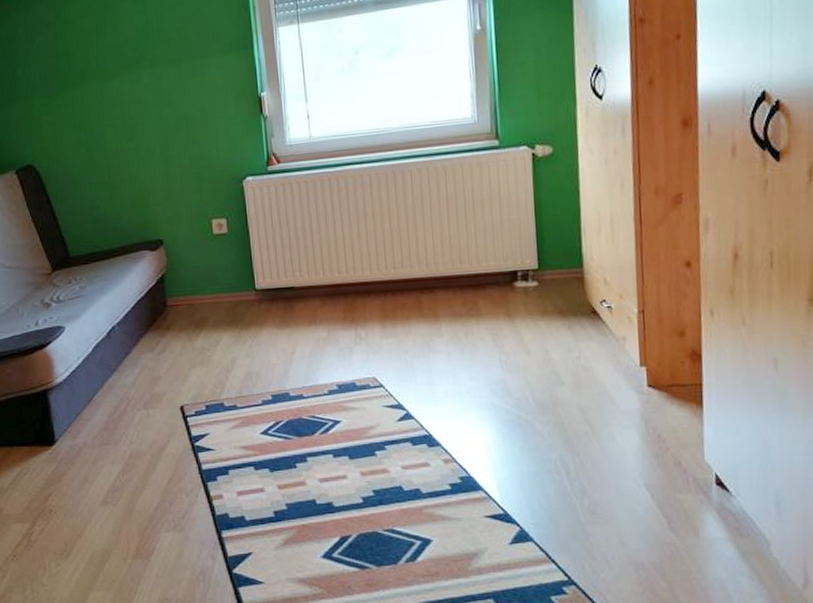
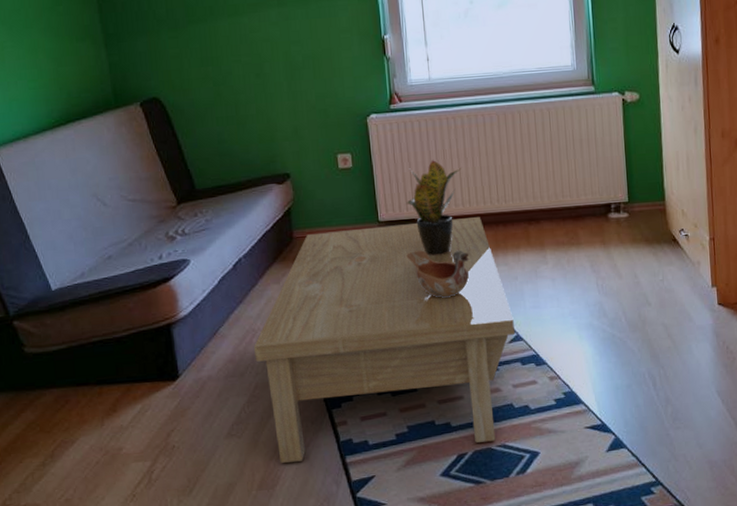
coffee table: none [128,284,404,533] -> present [254,216,515,463]
potted plant: none [285,223,346,326] -> present [406,159,462,256]
ceramic bowl: none [285,320,354,371] -> present [406,250,470,298]

